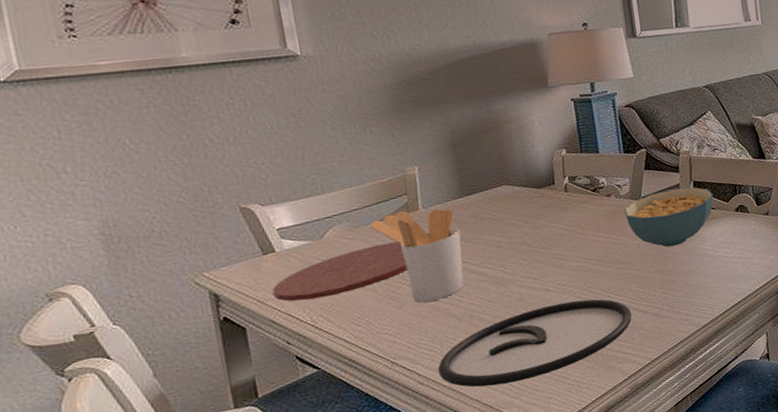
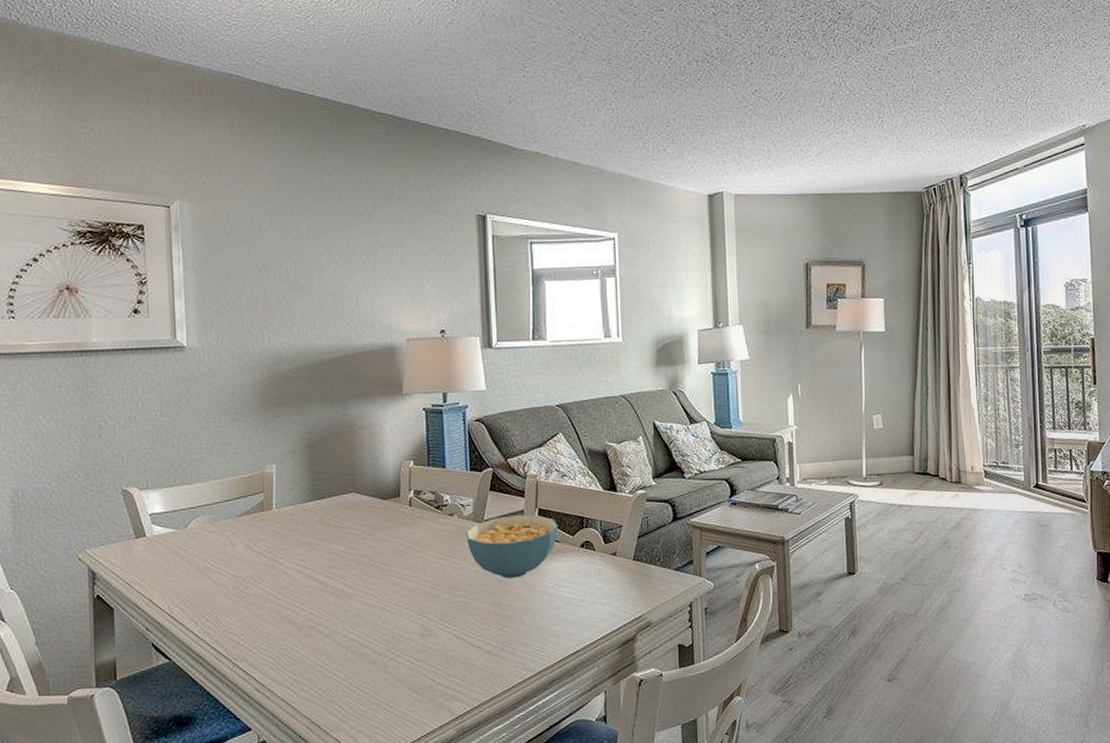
plate: present [271,241,407,301] -> none [139,540,256,588]
utensil holder: present [370,208,464,303] -> none [228,509,308,607]
plate: present [438,299,632,387] -> none [275,624,465,705]

